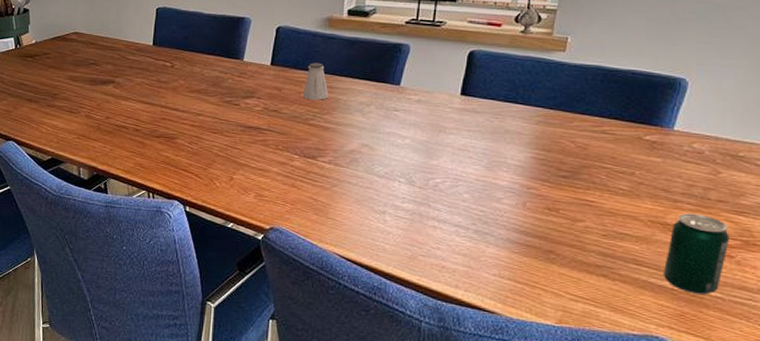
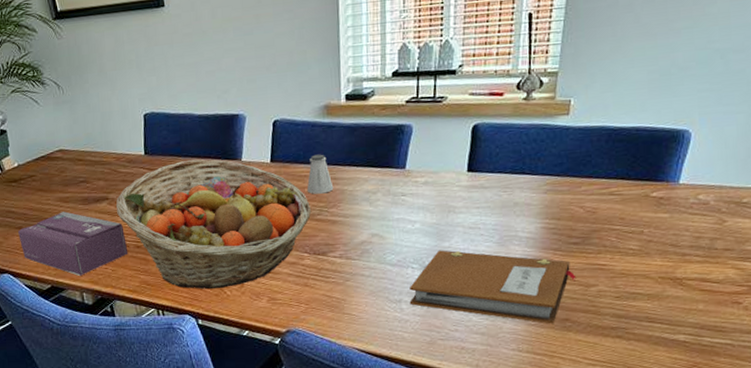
tissue box: none [27,89,127,151] -> present [18,211,128,276]
fruit basket: none [120,55,305,179] -> present [115,159,311,290]
notebook: none [393,167,564,255] -> present [409,250,577,324]
beverage can: present [664,213,730,295] -> none [676,264,737,343]

